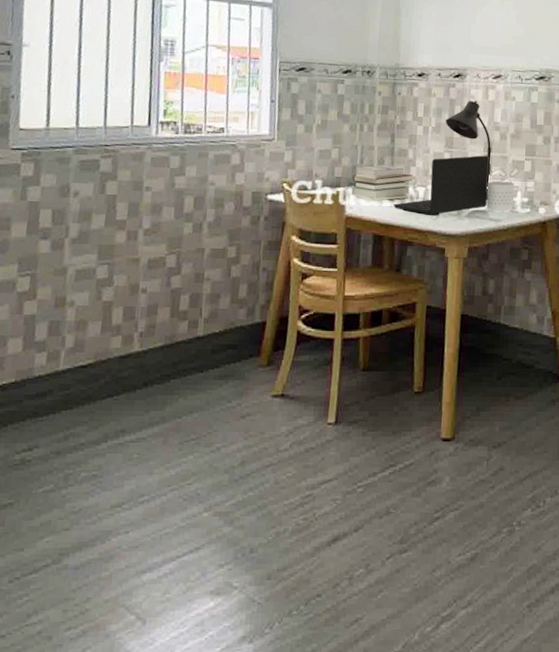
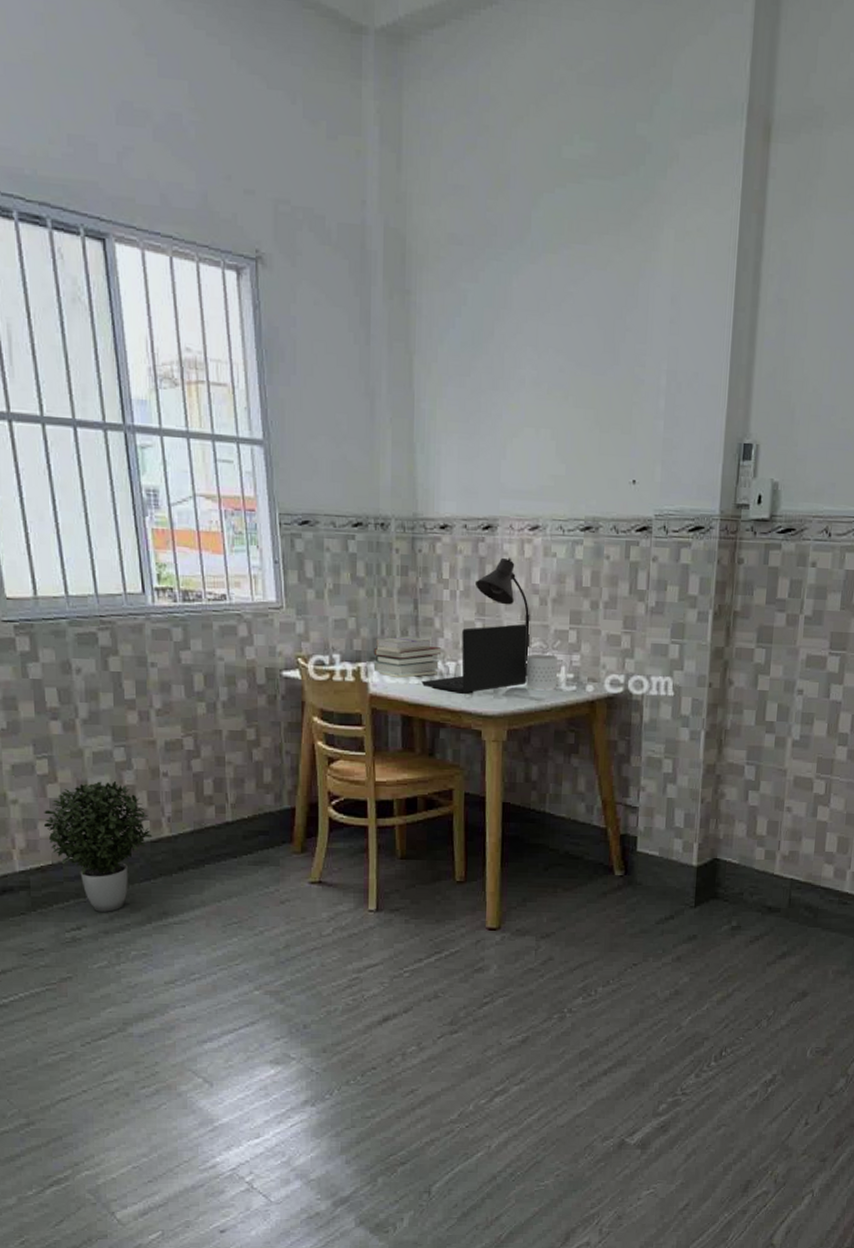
potted plant: none [13,298,123,431] -> present [43,781,153,912]

